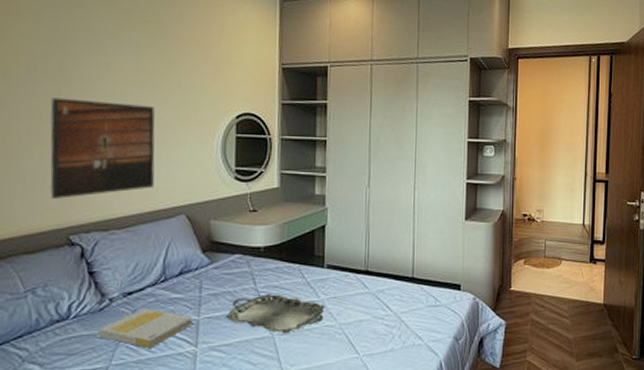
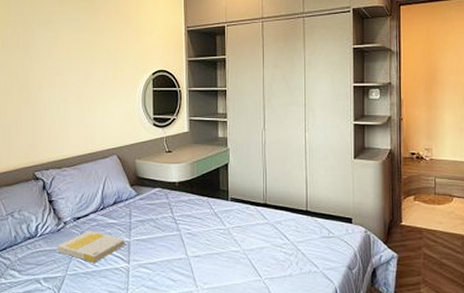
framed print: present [50,97,155,199] -> none [18,66,93,143]
serving tray: present [225,294,325,334] -> none [150,222,231,256]

